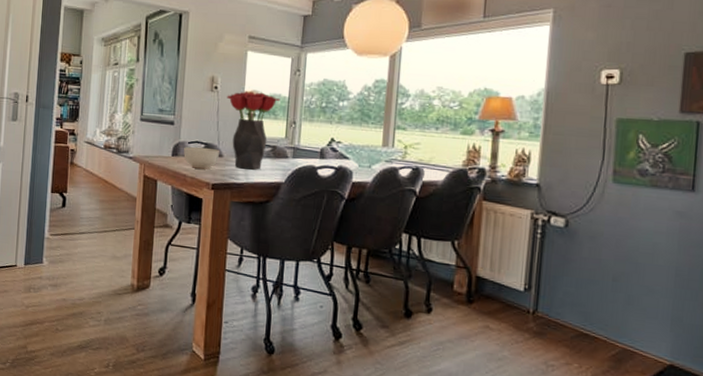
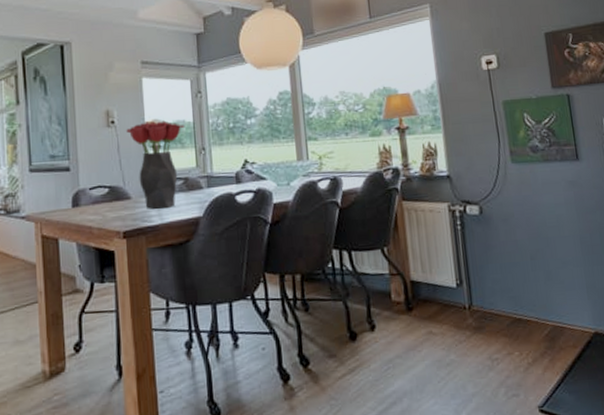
bowl: present [184,146,220,170] -> none [85,190,128,217]

